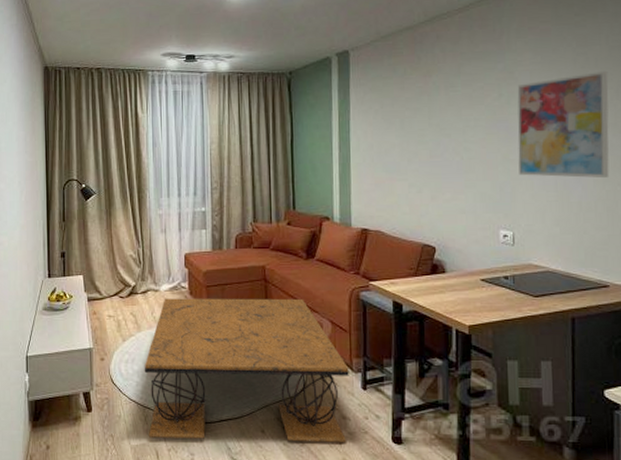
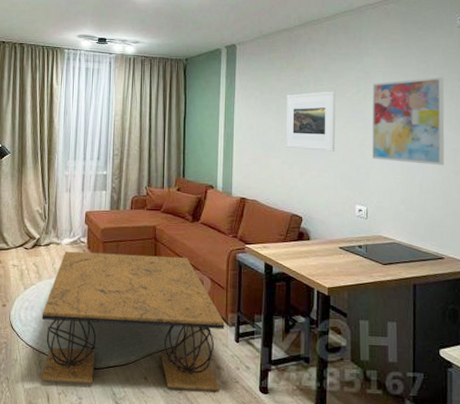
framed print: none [412,97,474,170] -> present [286,91,336,152]

